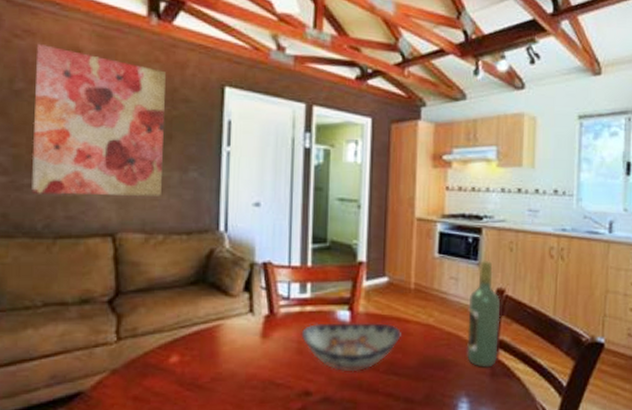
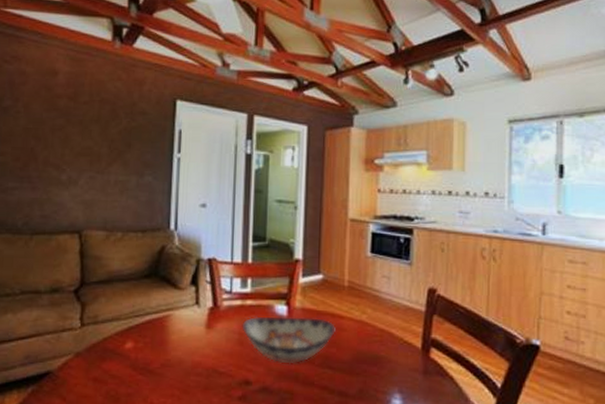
wall art: present [31,43,166,197] -> none [14,67,126,199]
wine bottle: present [467,259,501,367] -> none [399,259,433,365]

